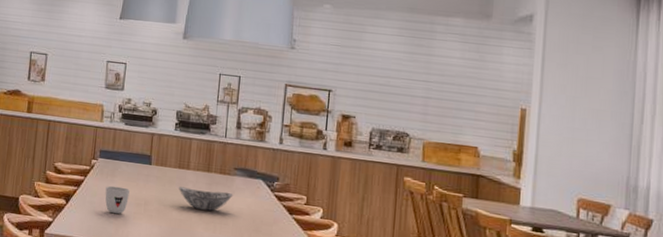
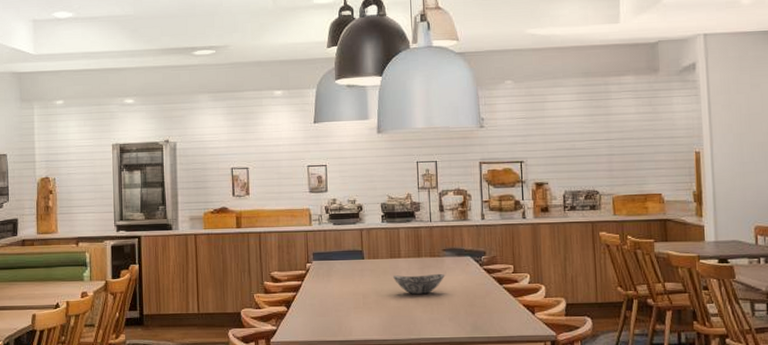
mug: present [105,185,130,215] -> none [323,285,347,312]

